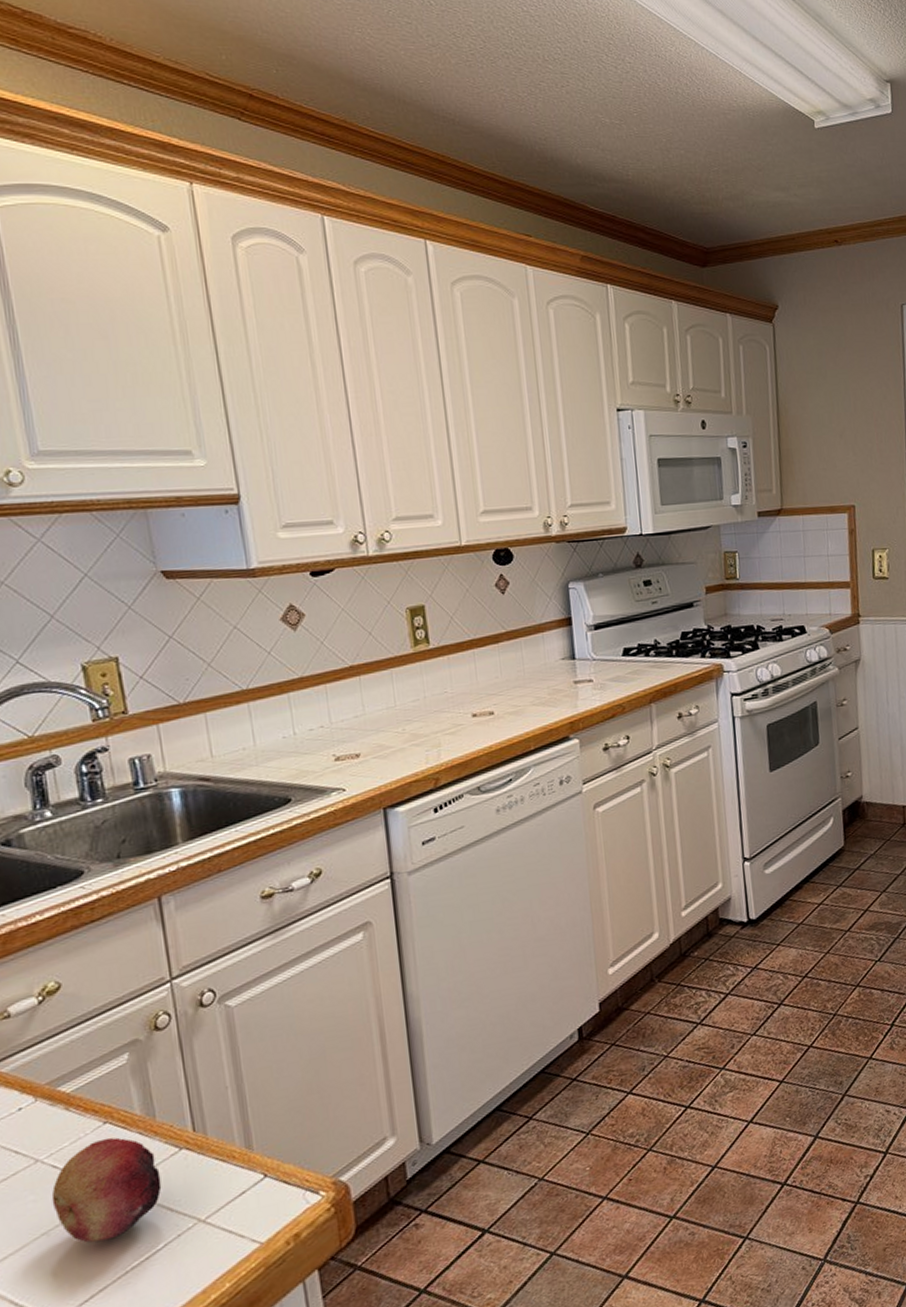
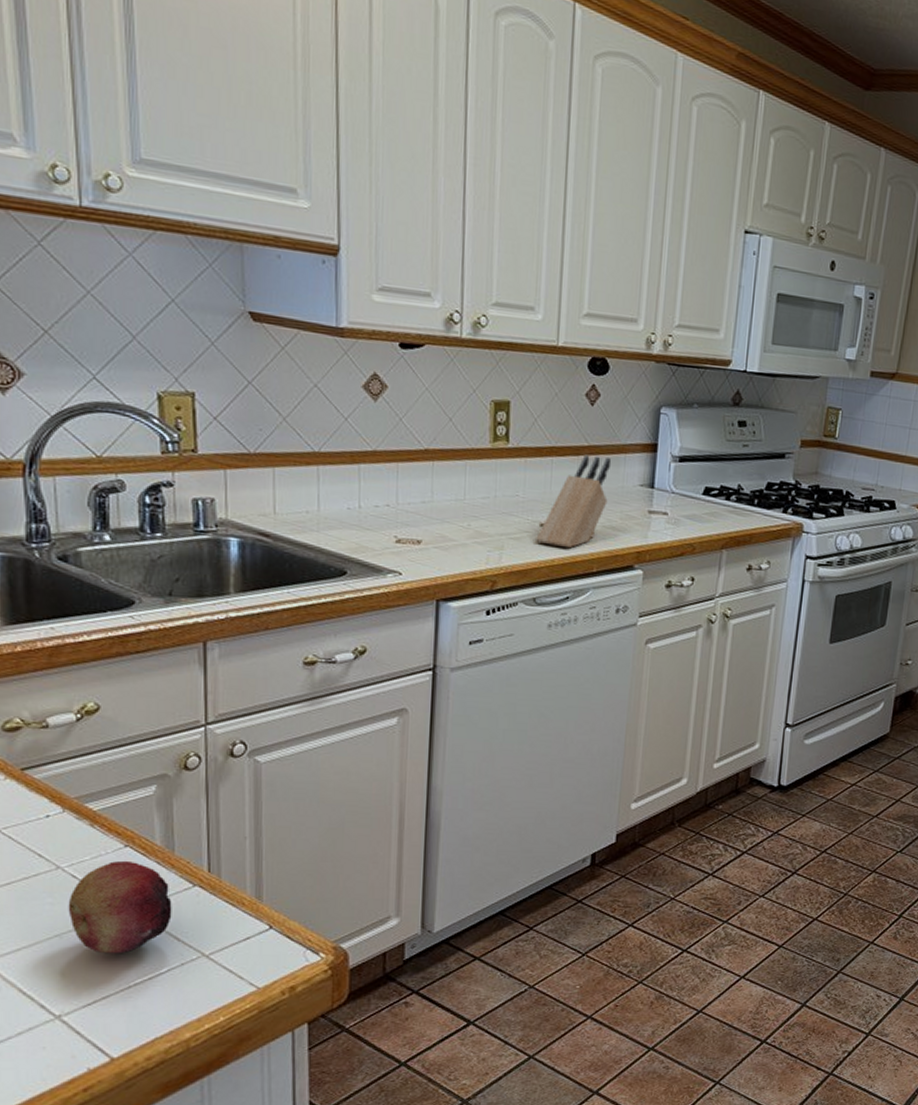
knife block: none [470,638,534,733] -> present [536,454,612,549]

